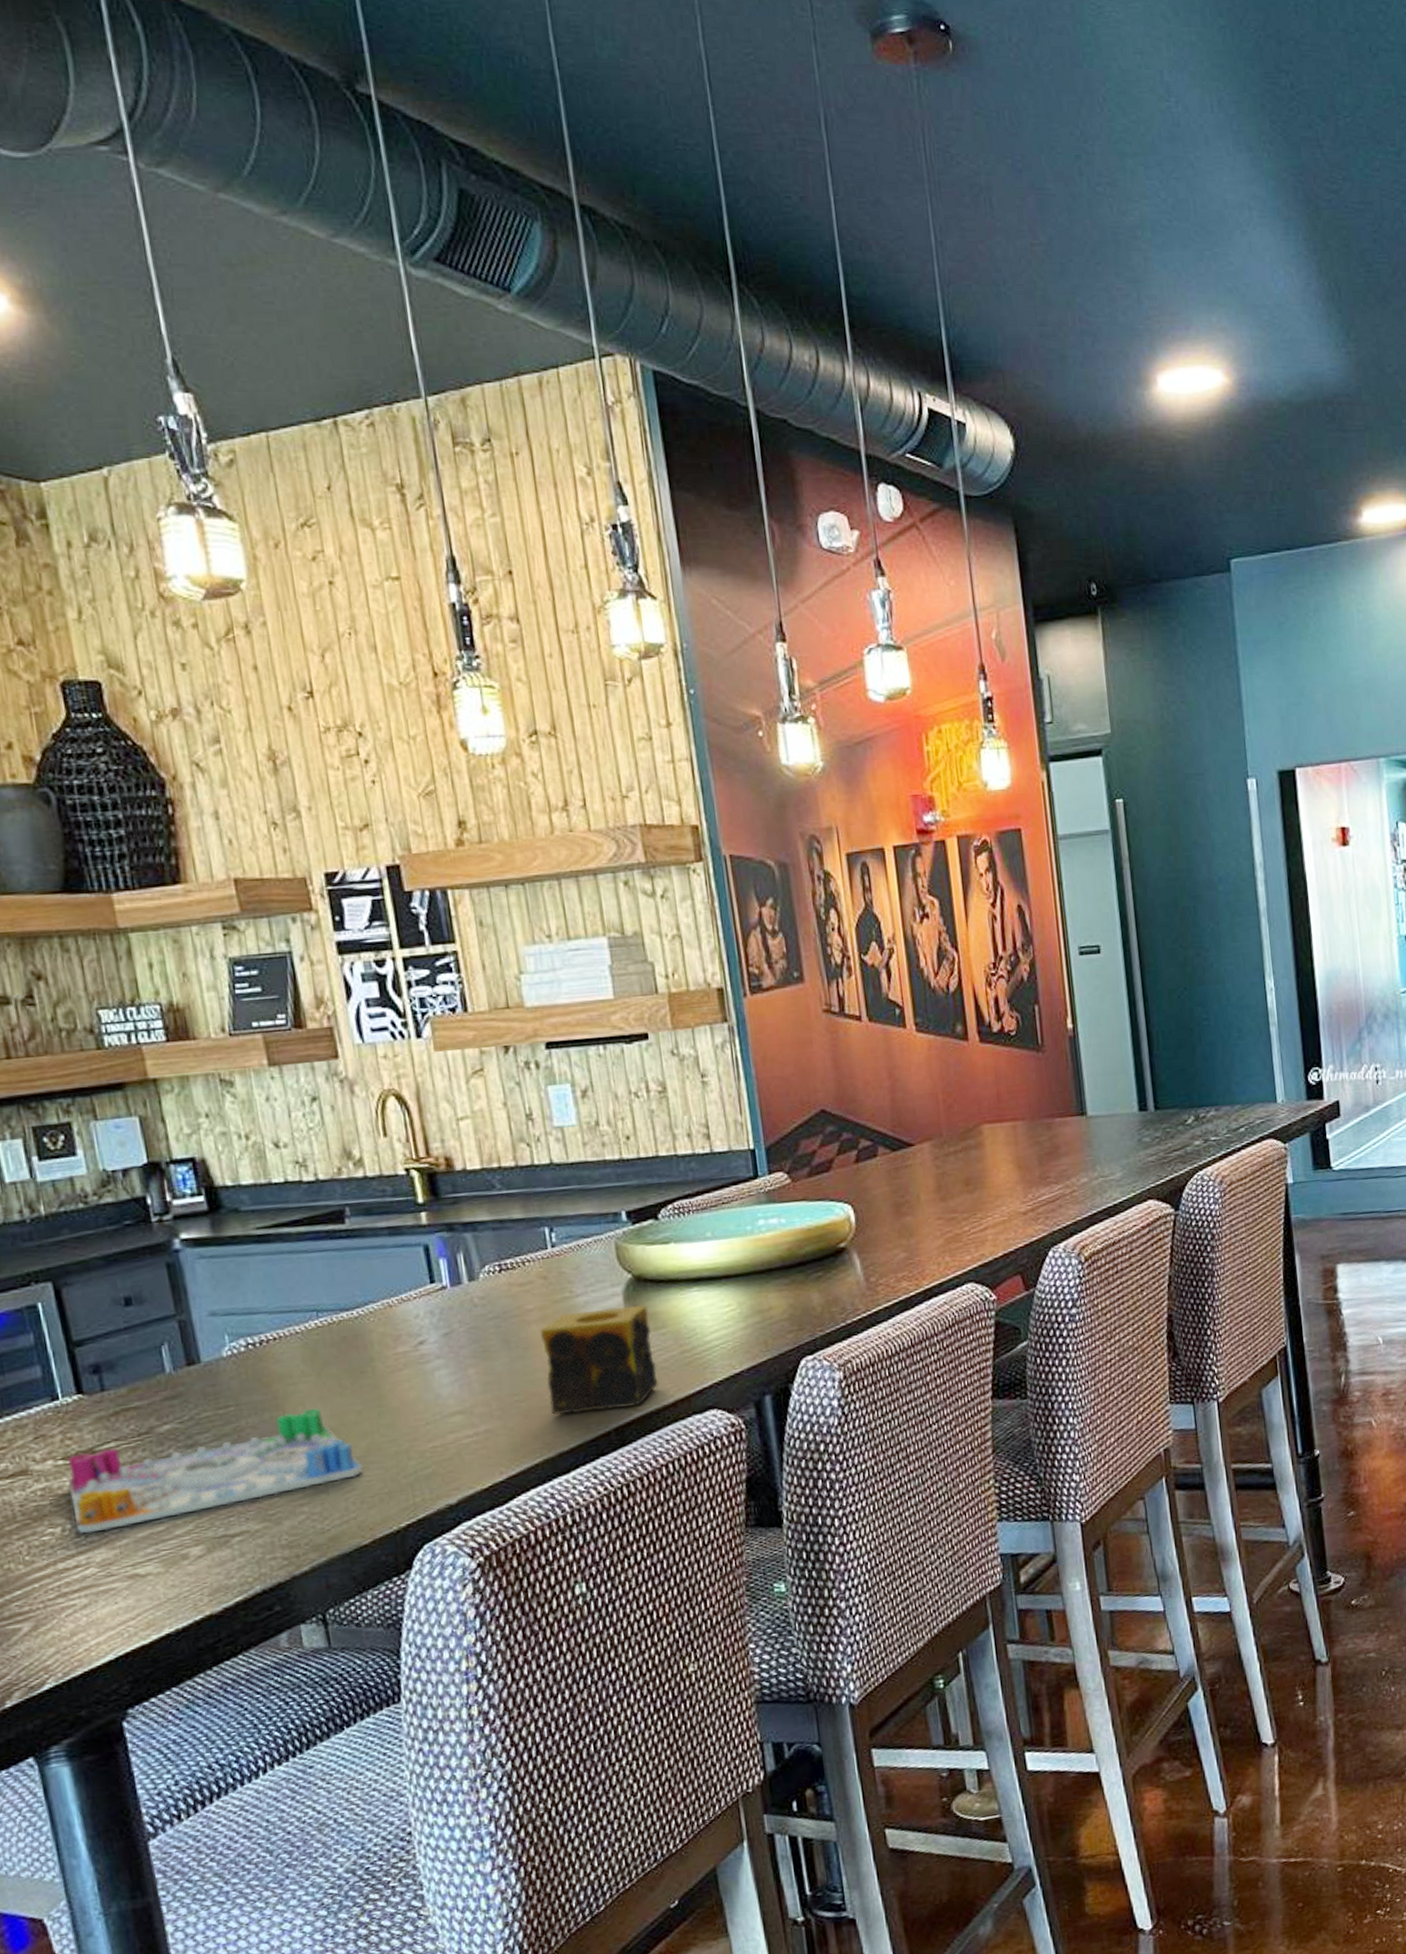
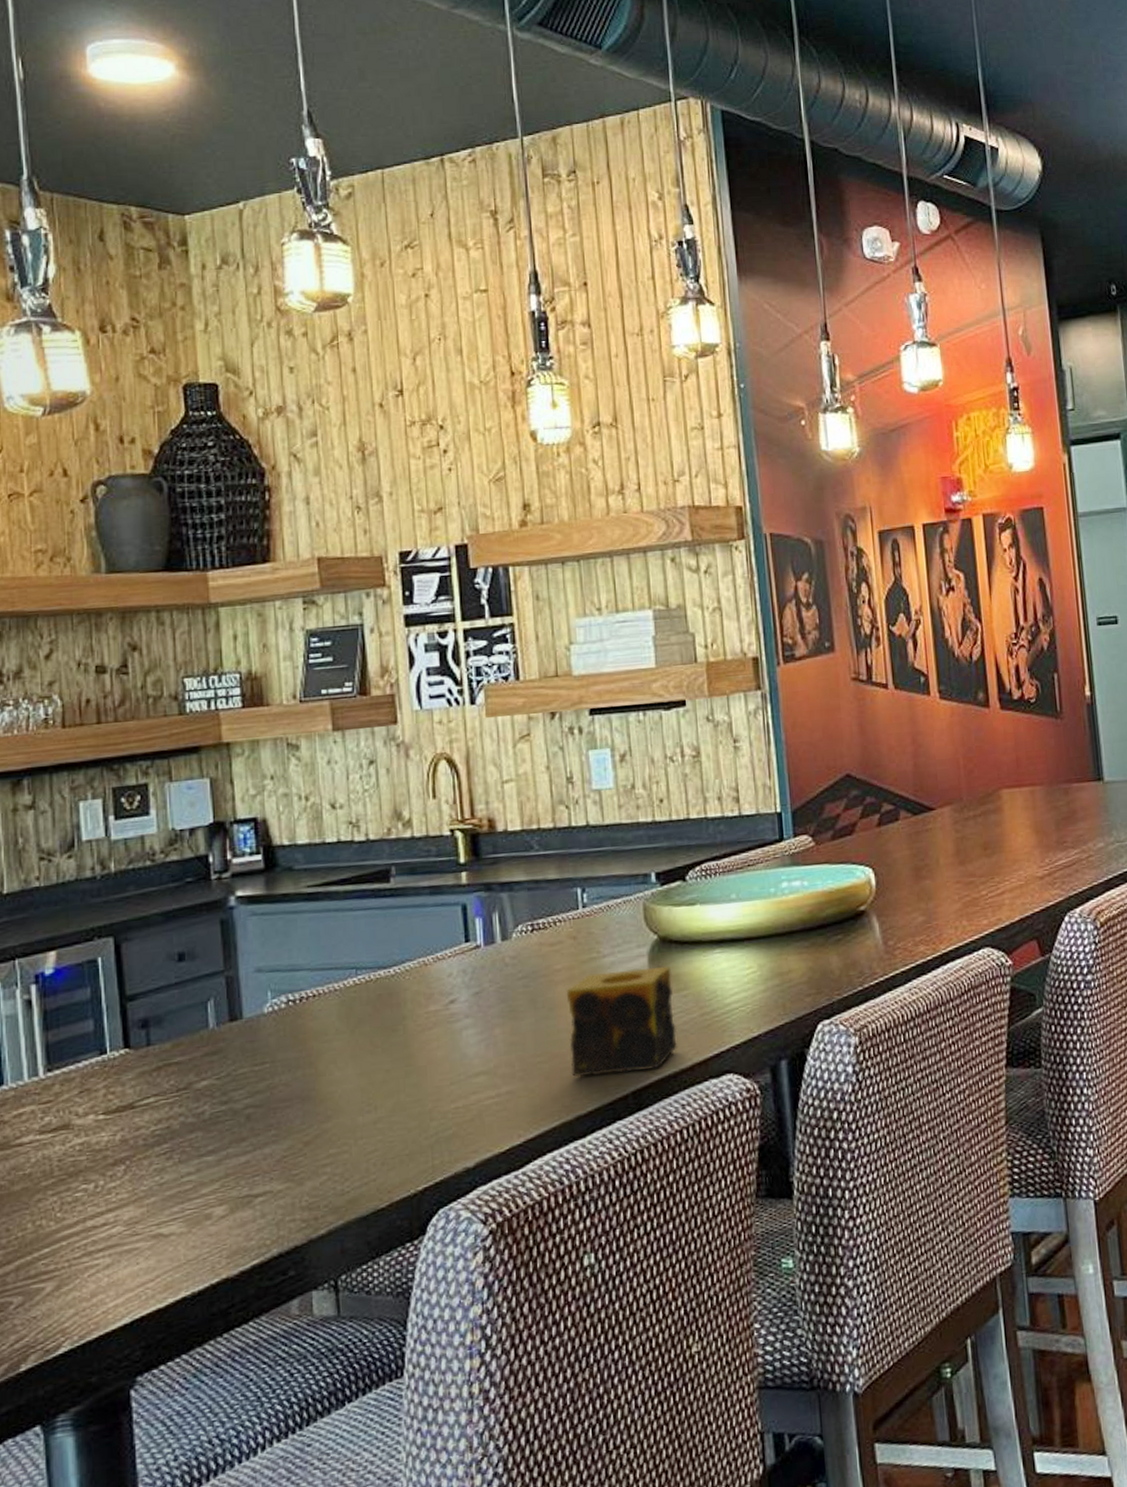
board game: present [68,1408,365,1535] -> none [105,1066,388,1191]

